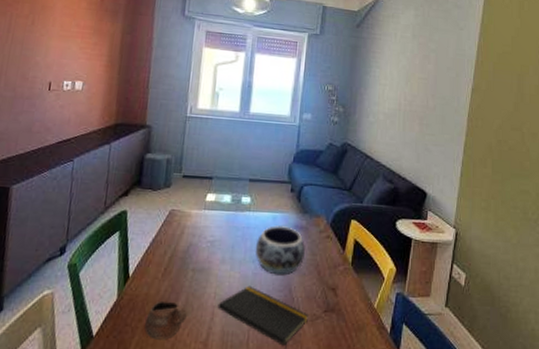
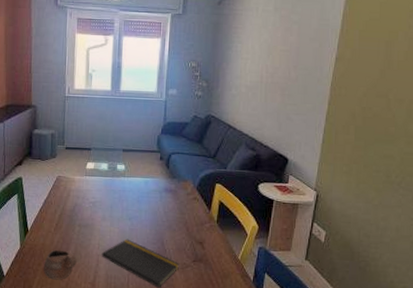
decorative bowl: present [255,225,305,276] -> none [131,189,174,231]

